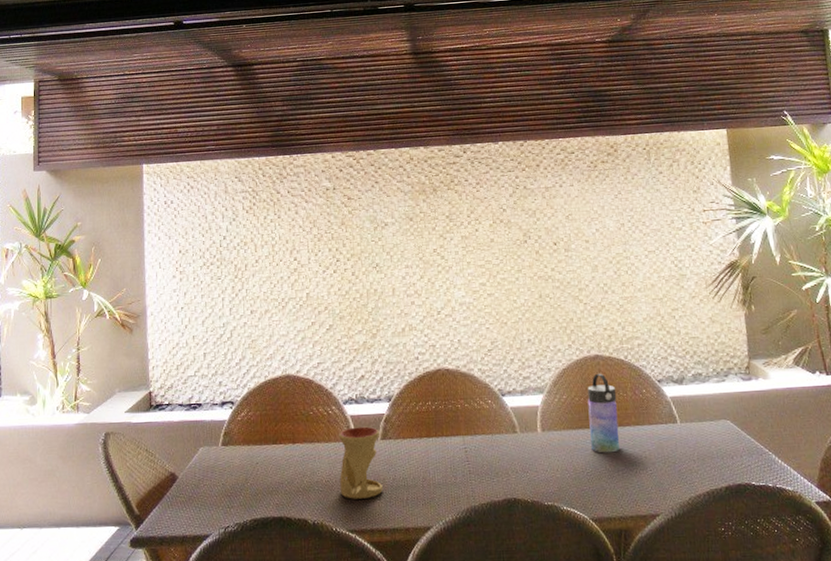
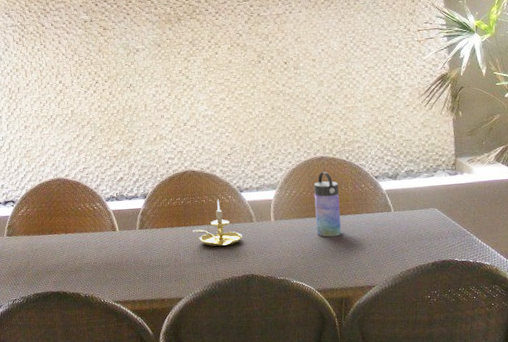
oil burner: present [339,426,383,499] -> none [103,219,142,277]
candle holder: none [445,404,503,463] -> present [192,199,242,247]

